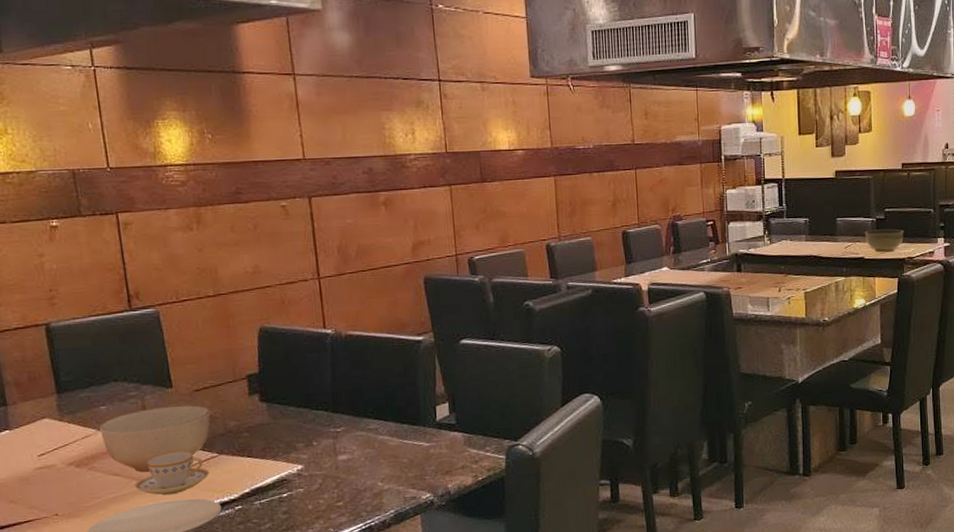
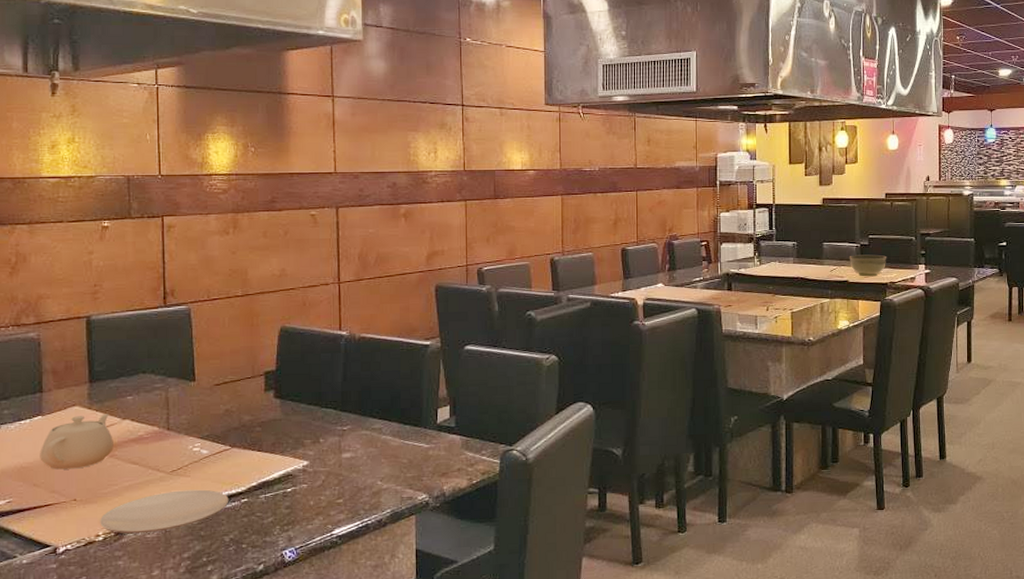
teapot: none [12,425,92,485] -> present [40,414,114,470]
bowl: present [99,404,211,473] -> none [124,398,228,462]
teacup: present [134,451,210,495] -> none [150,443,221,485]

